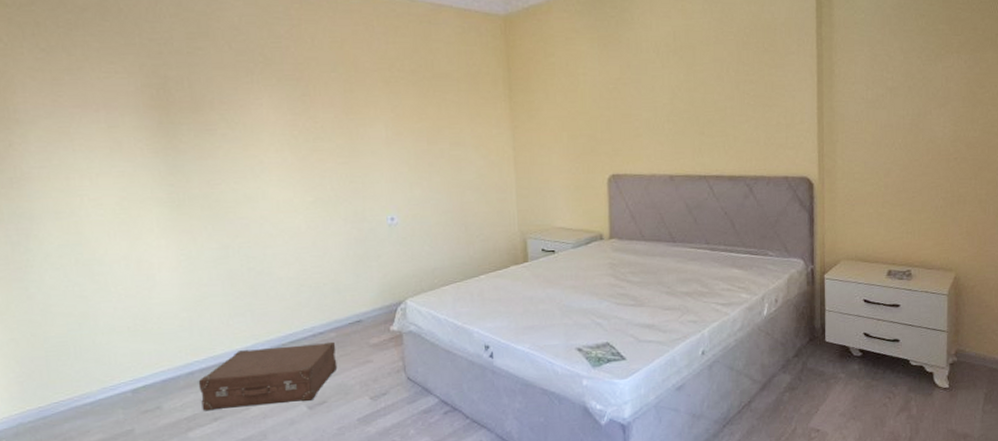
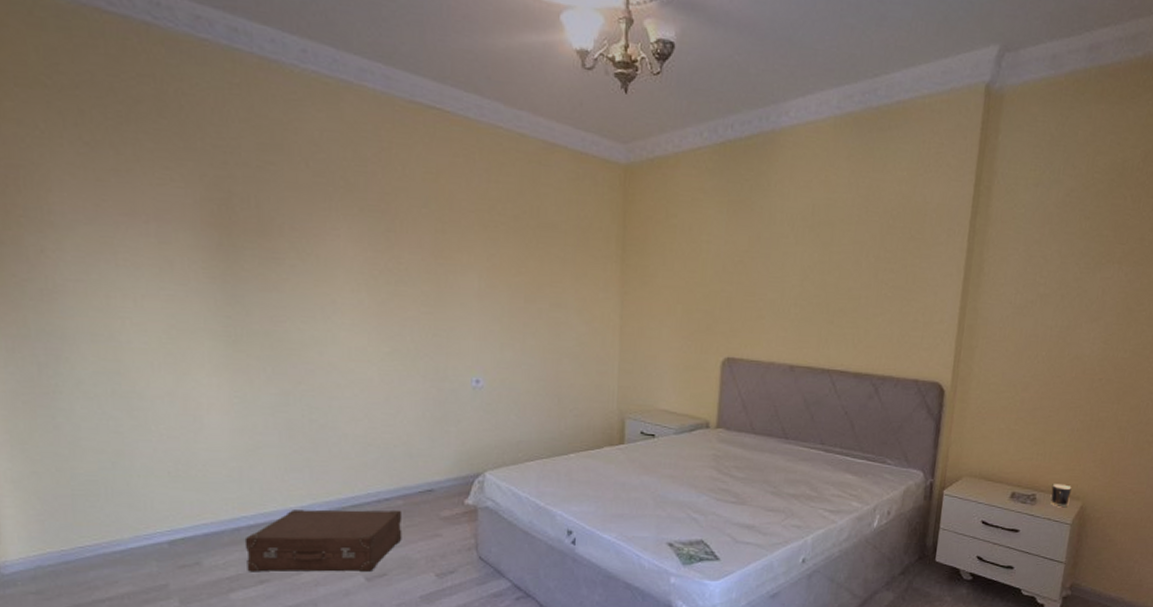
mug: none [924,258,943,279] -> present [1051,484,1072,507]

